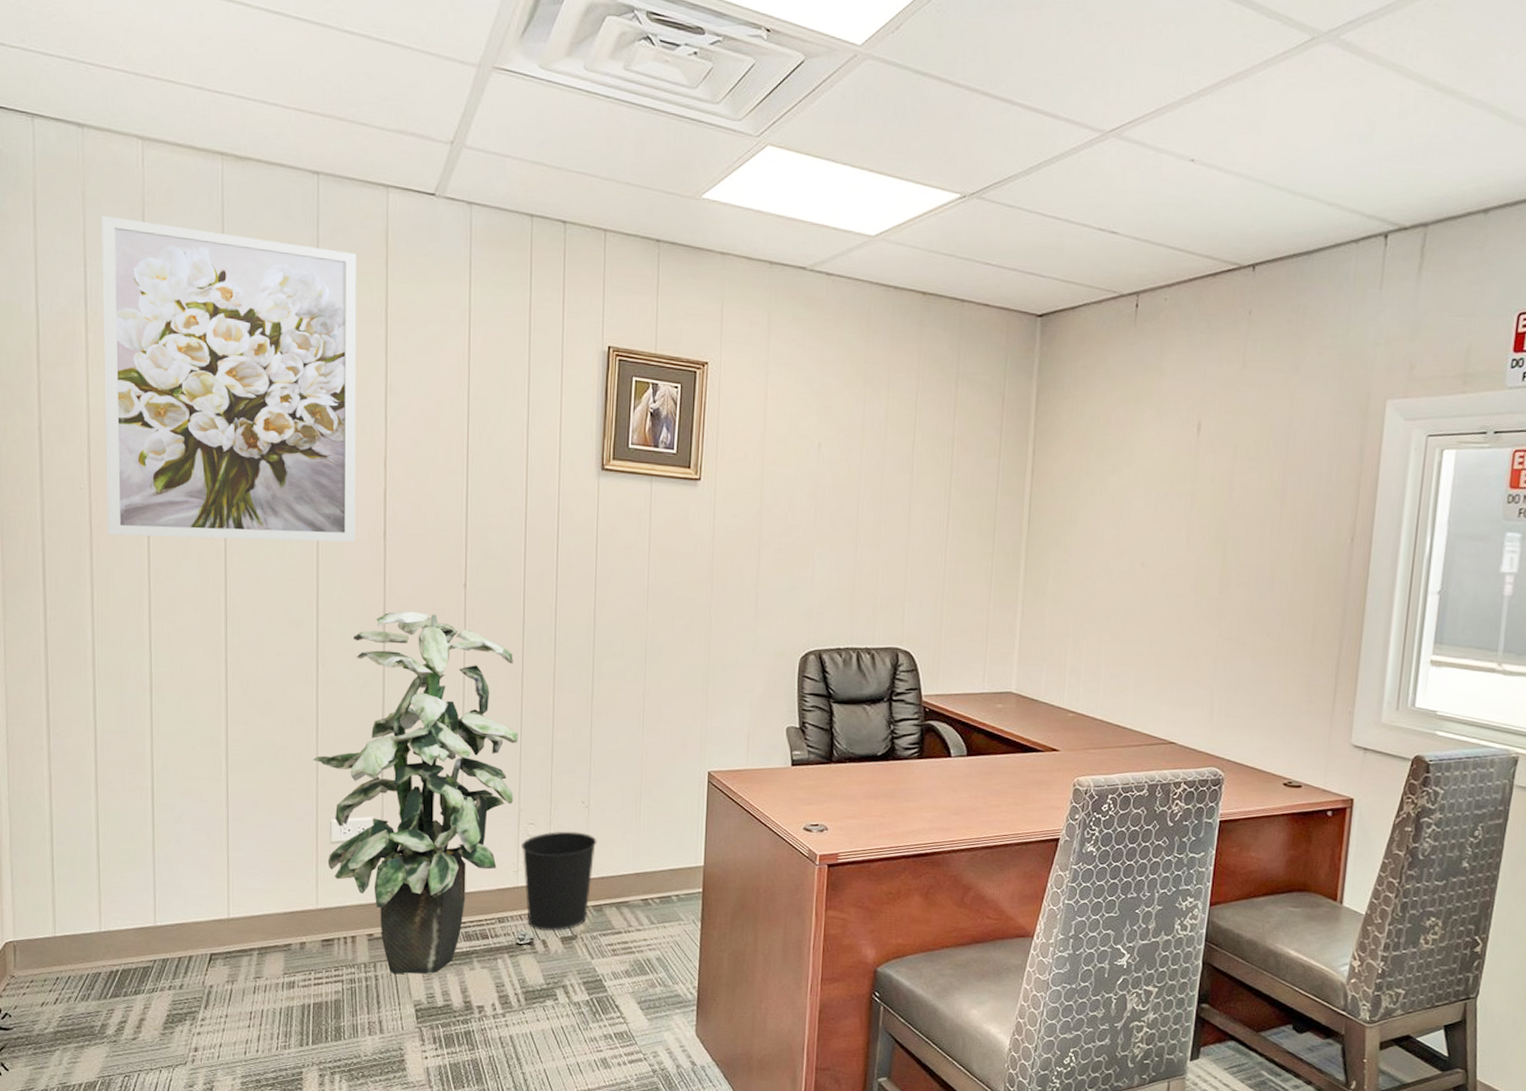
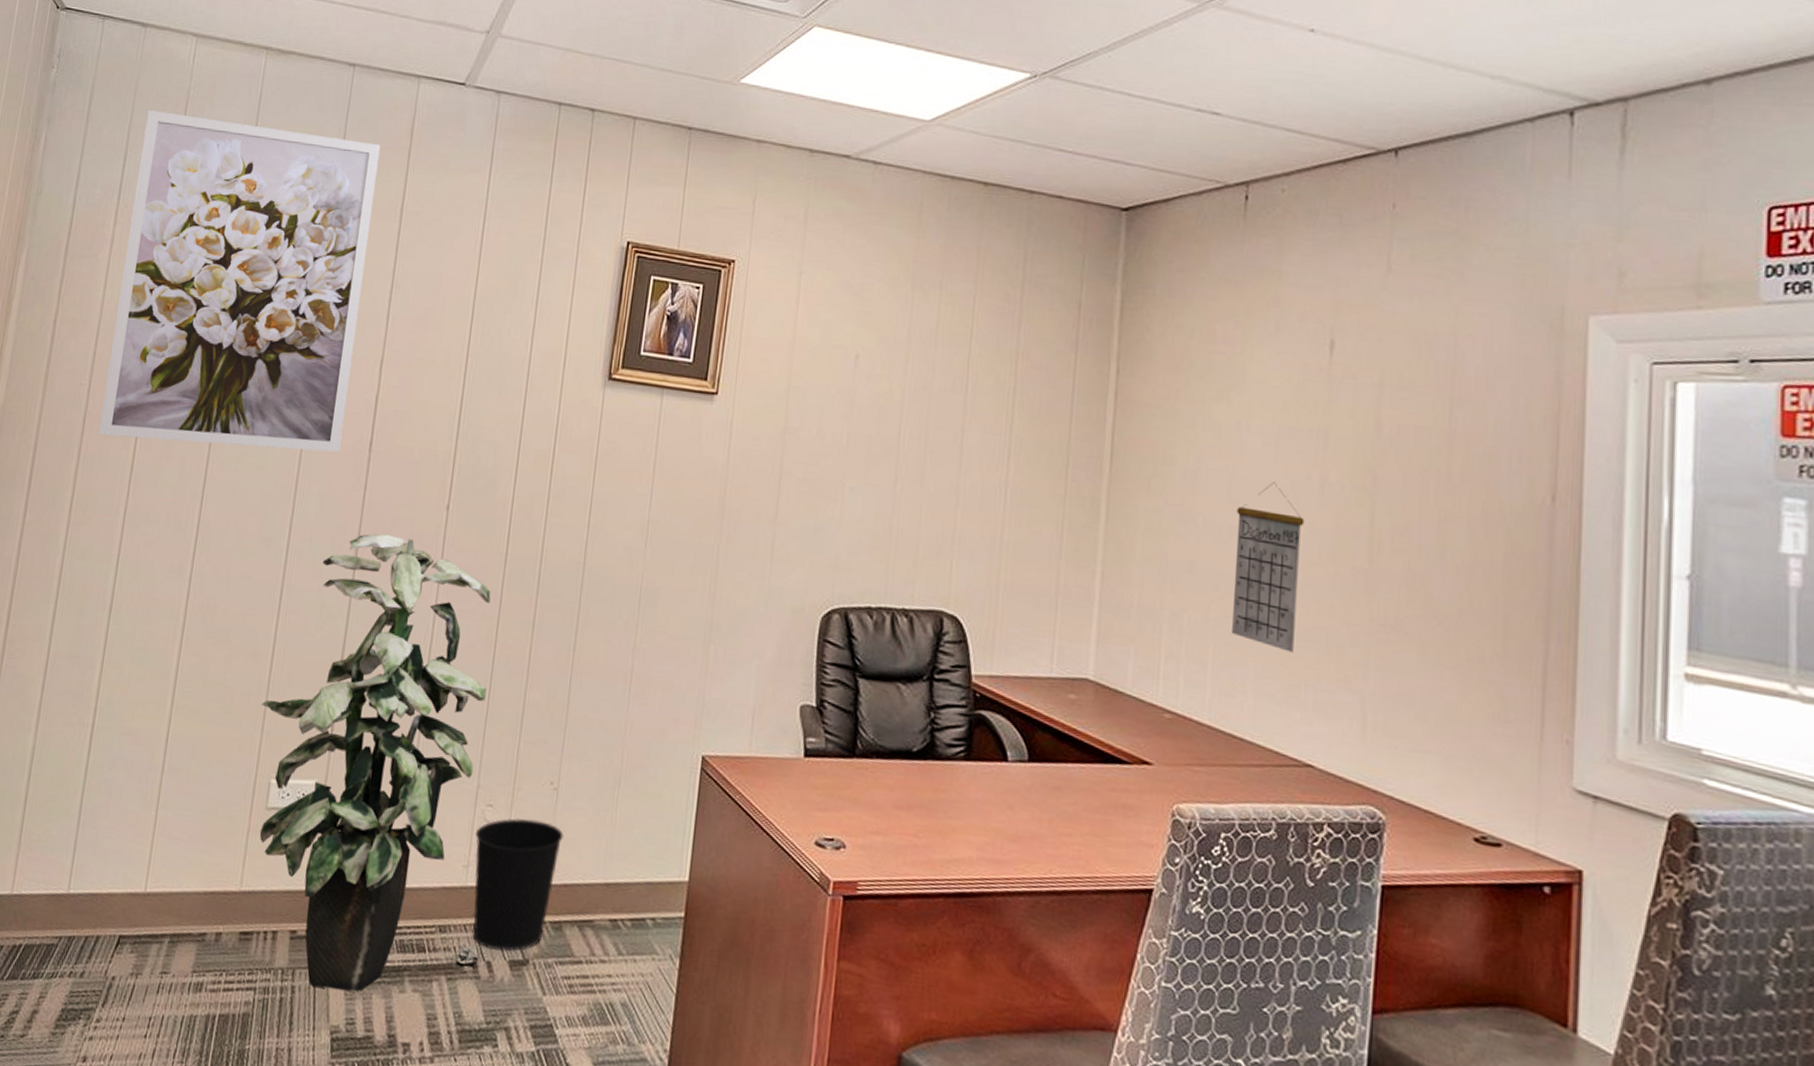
calendar: none [1119,536,1175,663] -> present [1232,482,1305,653]

